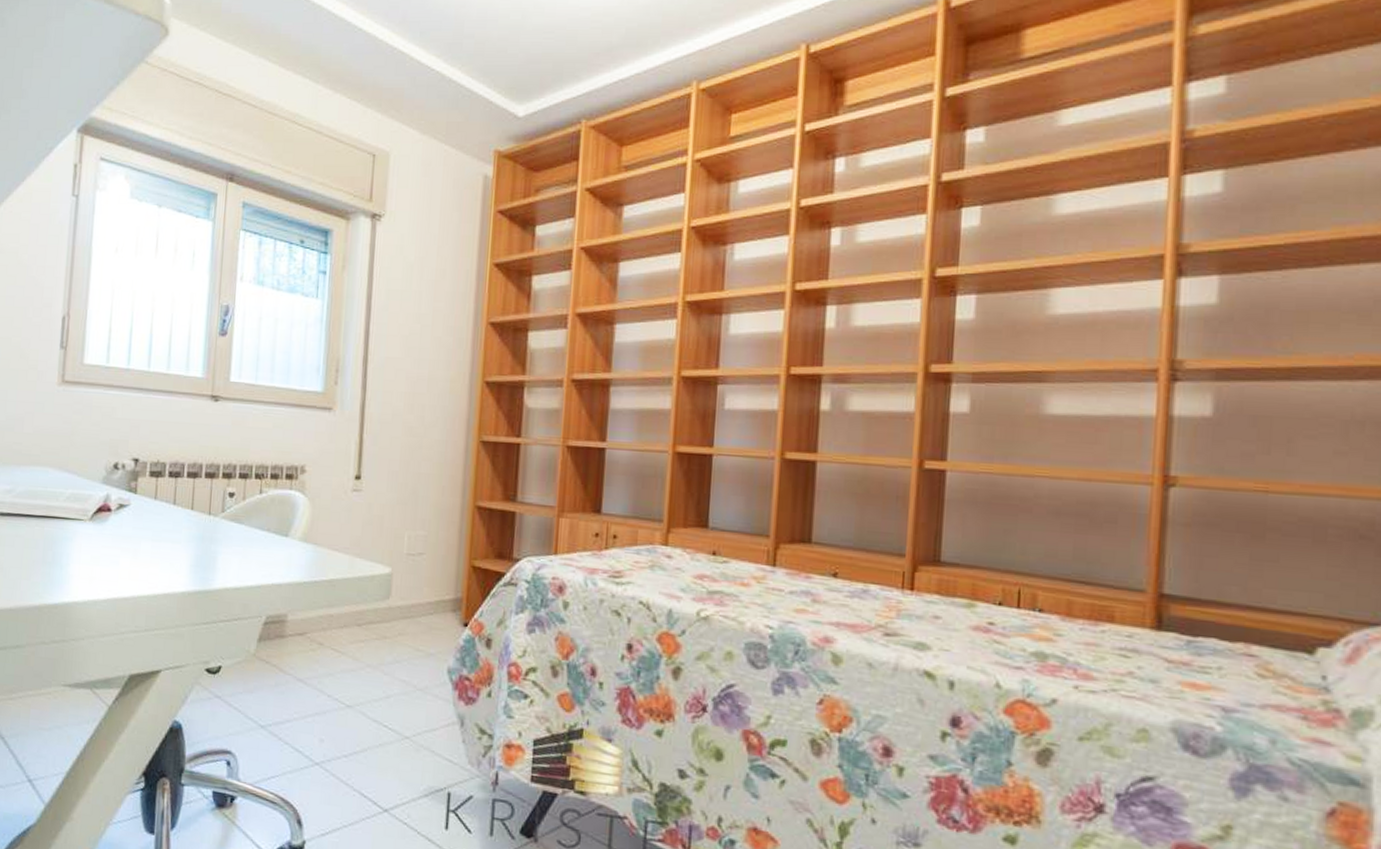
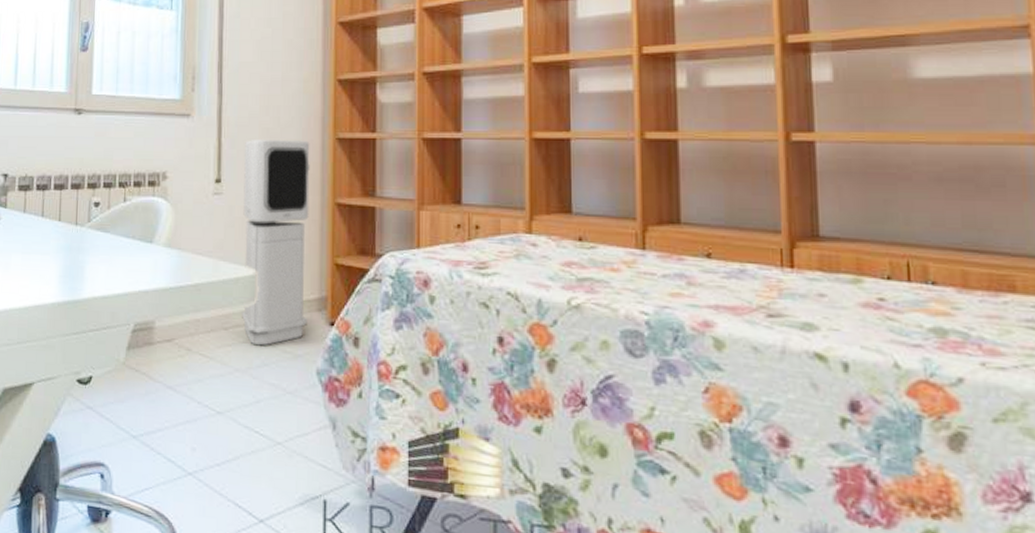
air purifier: none [376,438,454,643] -> present [242,140,310,346]

